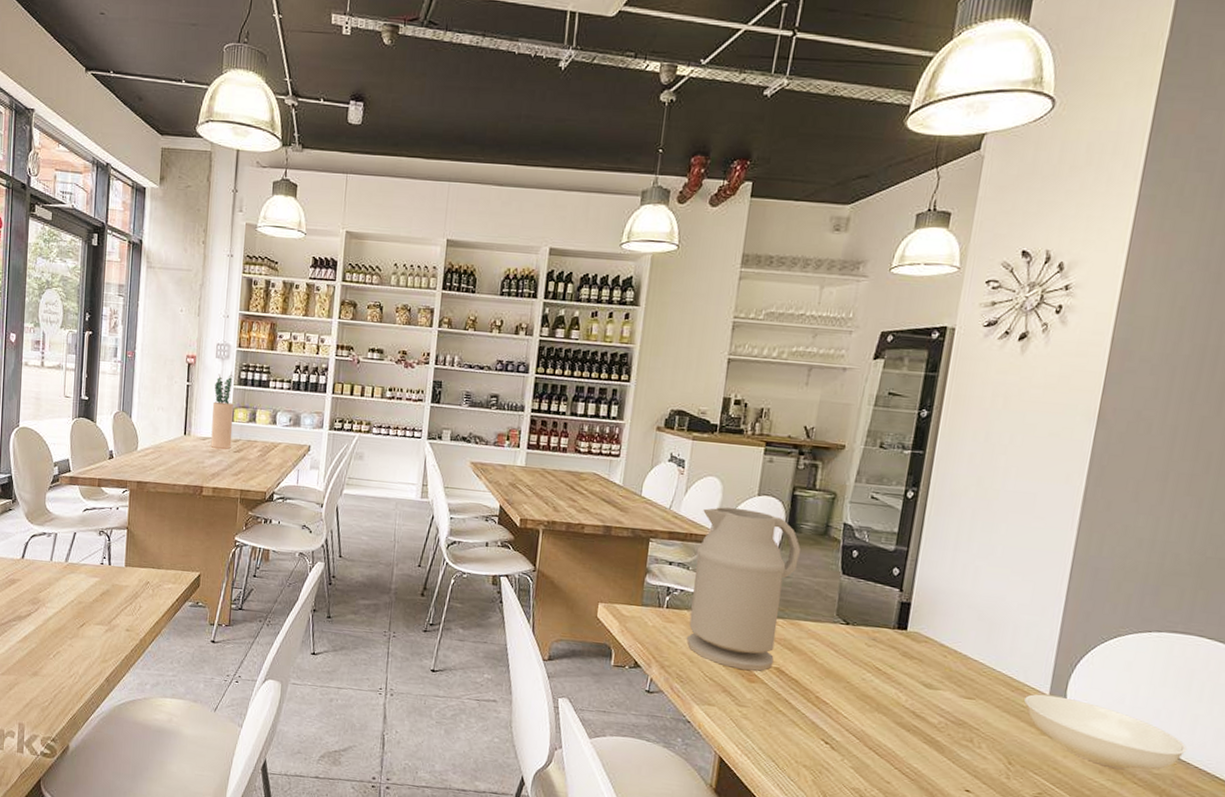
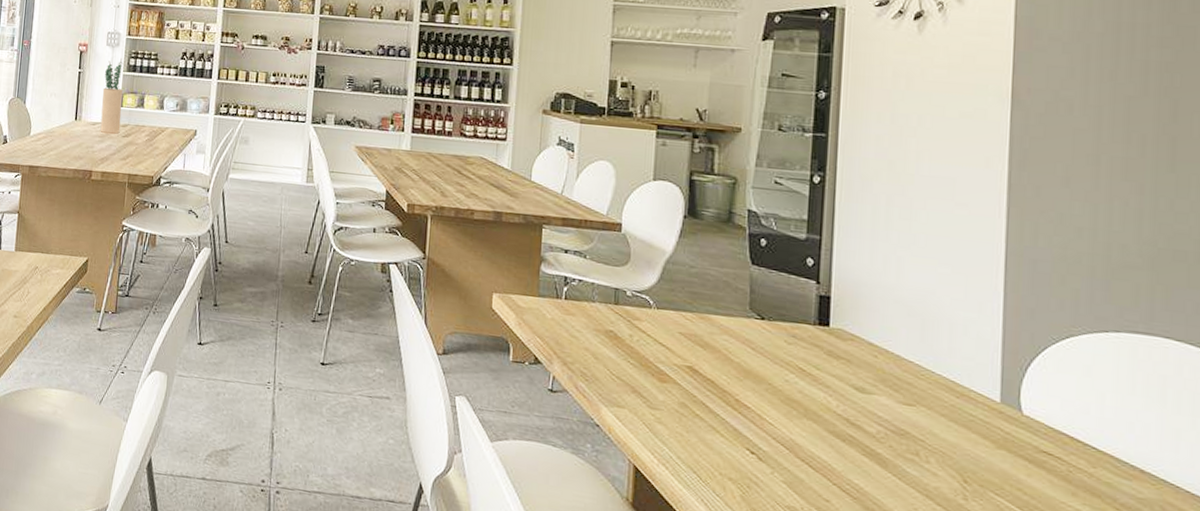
water jug: present [687,507,801,671] -> none [589,192,705,370]
bowl: present [1024,694,1188,771] -> none [973,401,1174,495]

